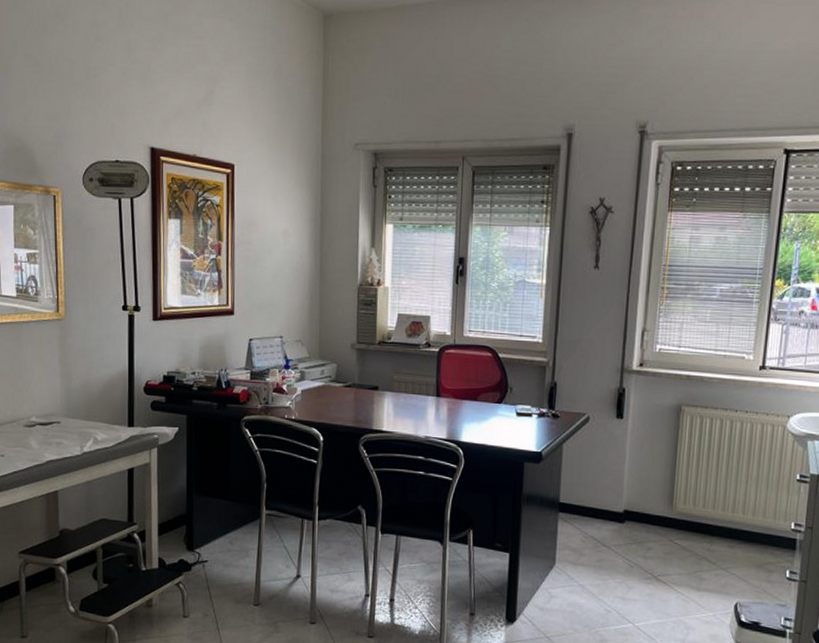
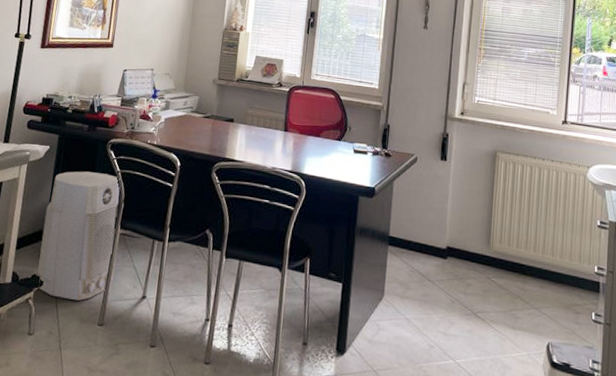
air purifier: none [183,452,264,583] -> present [37,171,120,301]

